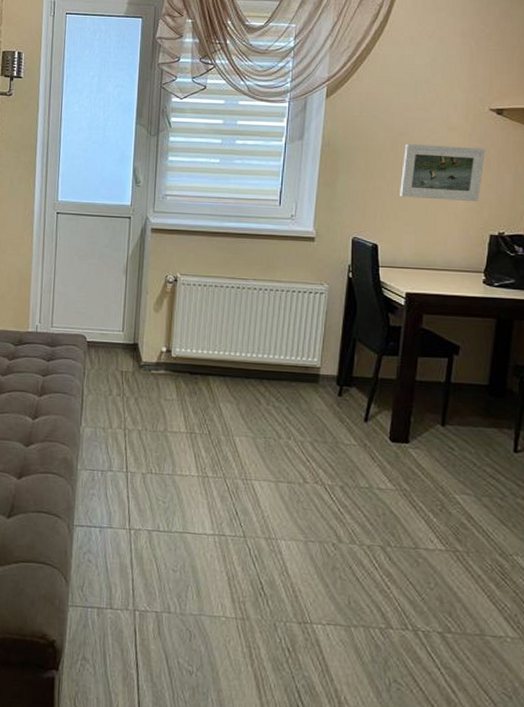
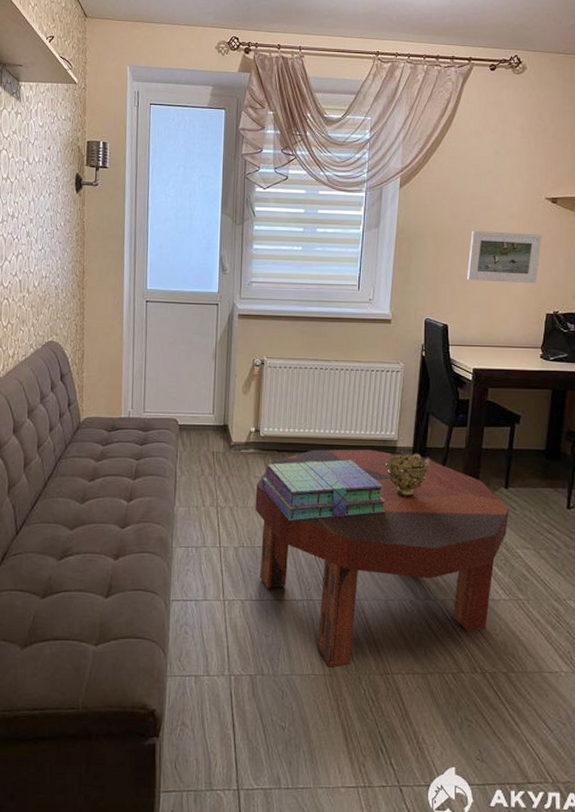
coffee table: none [165,373,446,611] -> present [255,449,509,667]
stack of books: none [172,385,308,449] -> present [261,459,387,522]
decorative bowl: none [307,379,357,431] -> present [386,451,431,498]

